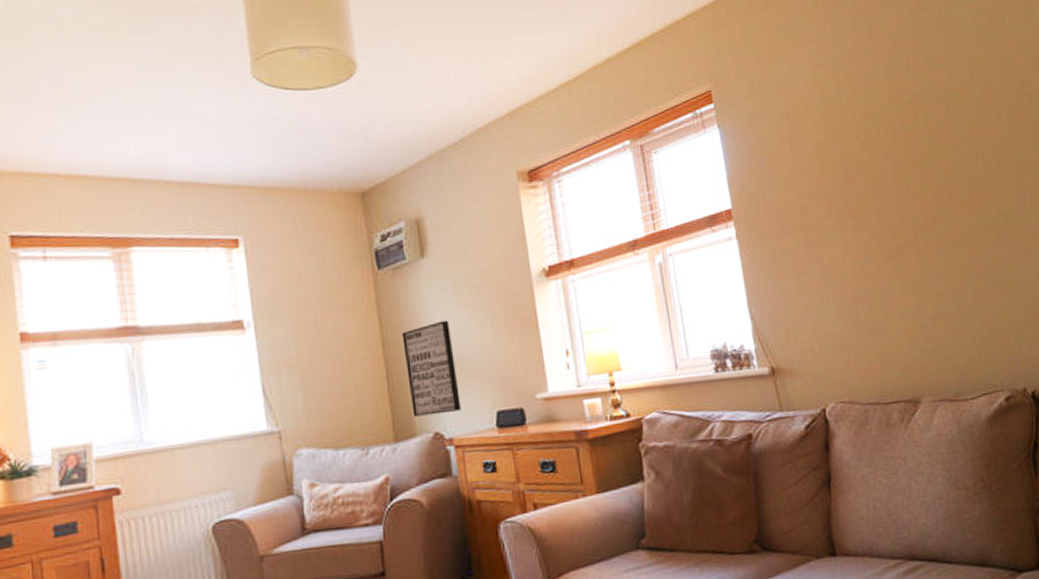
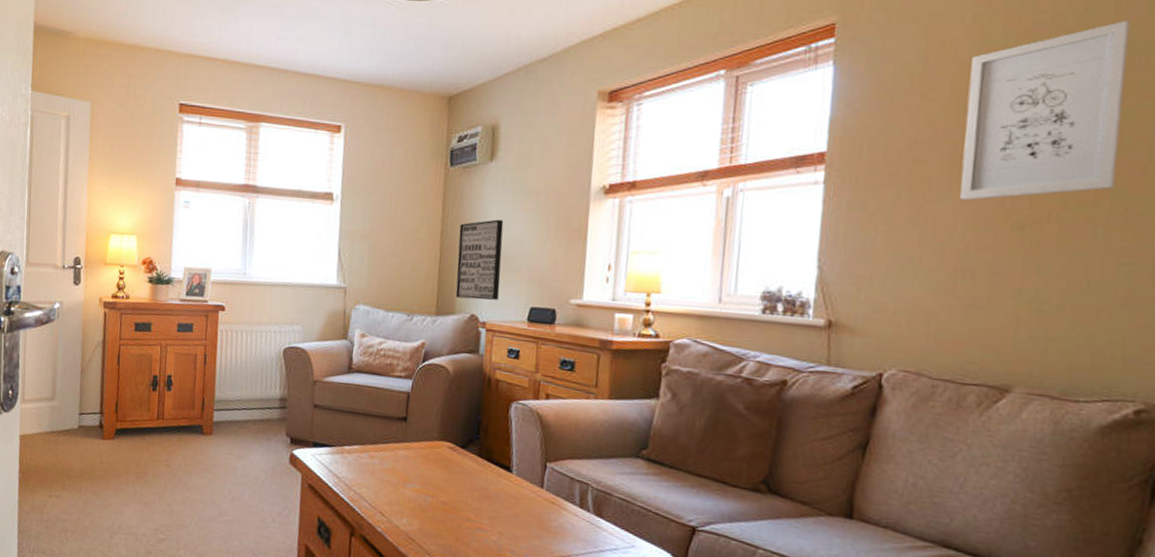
wall art: none [821,75,944,239] -> present [960,19,1130,201]

